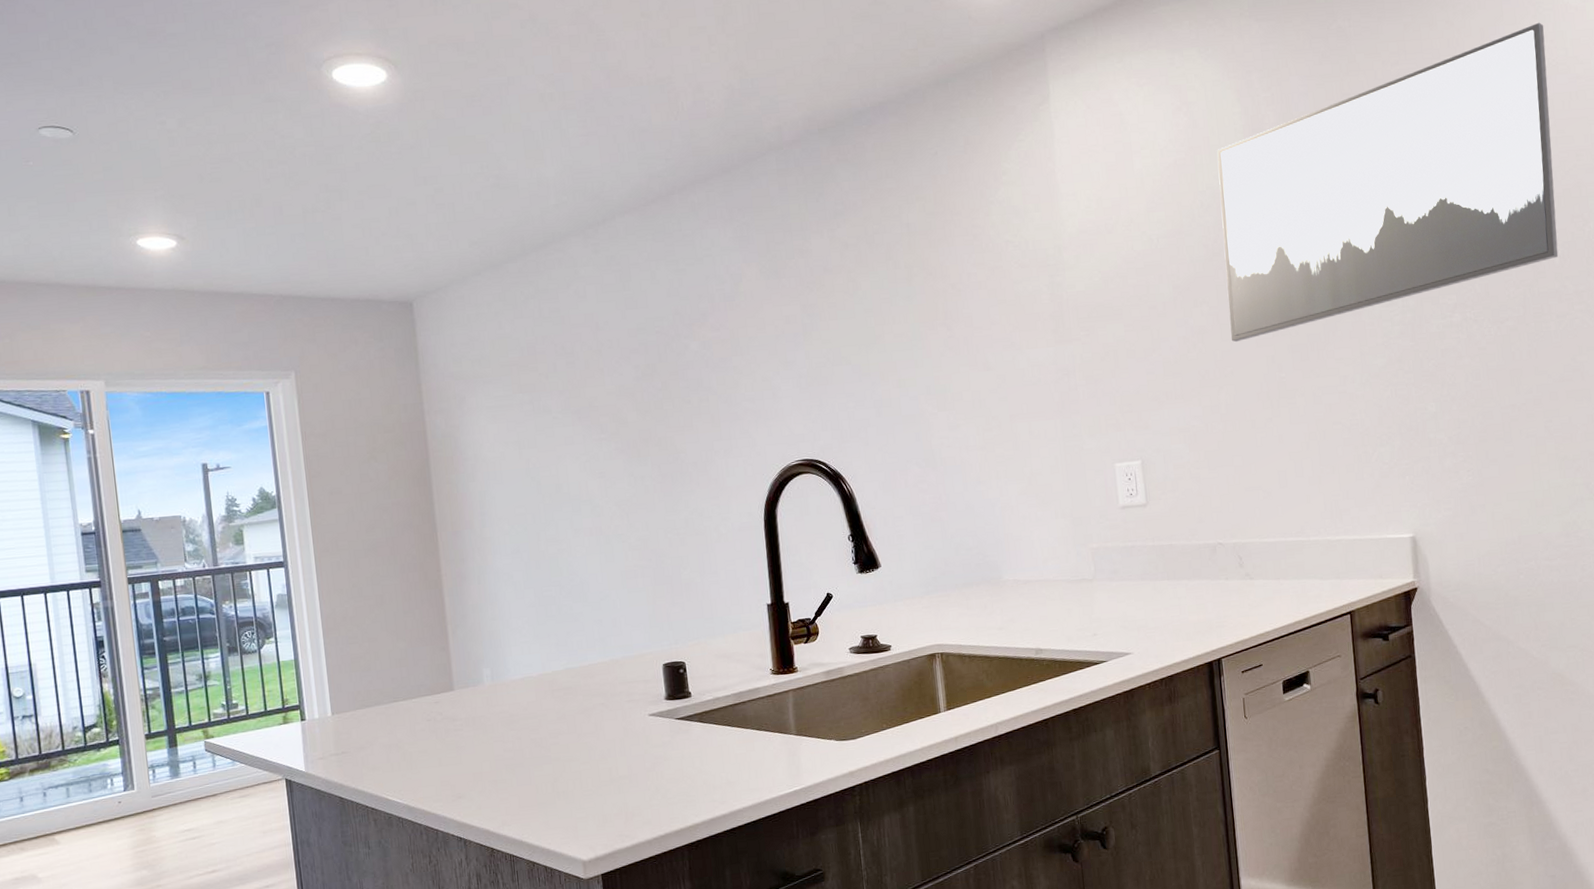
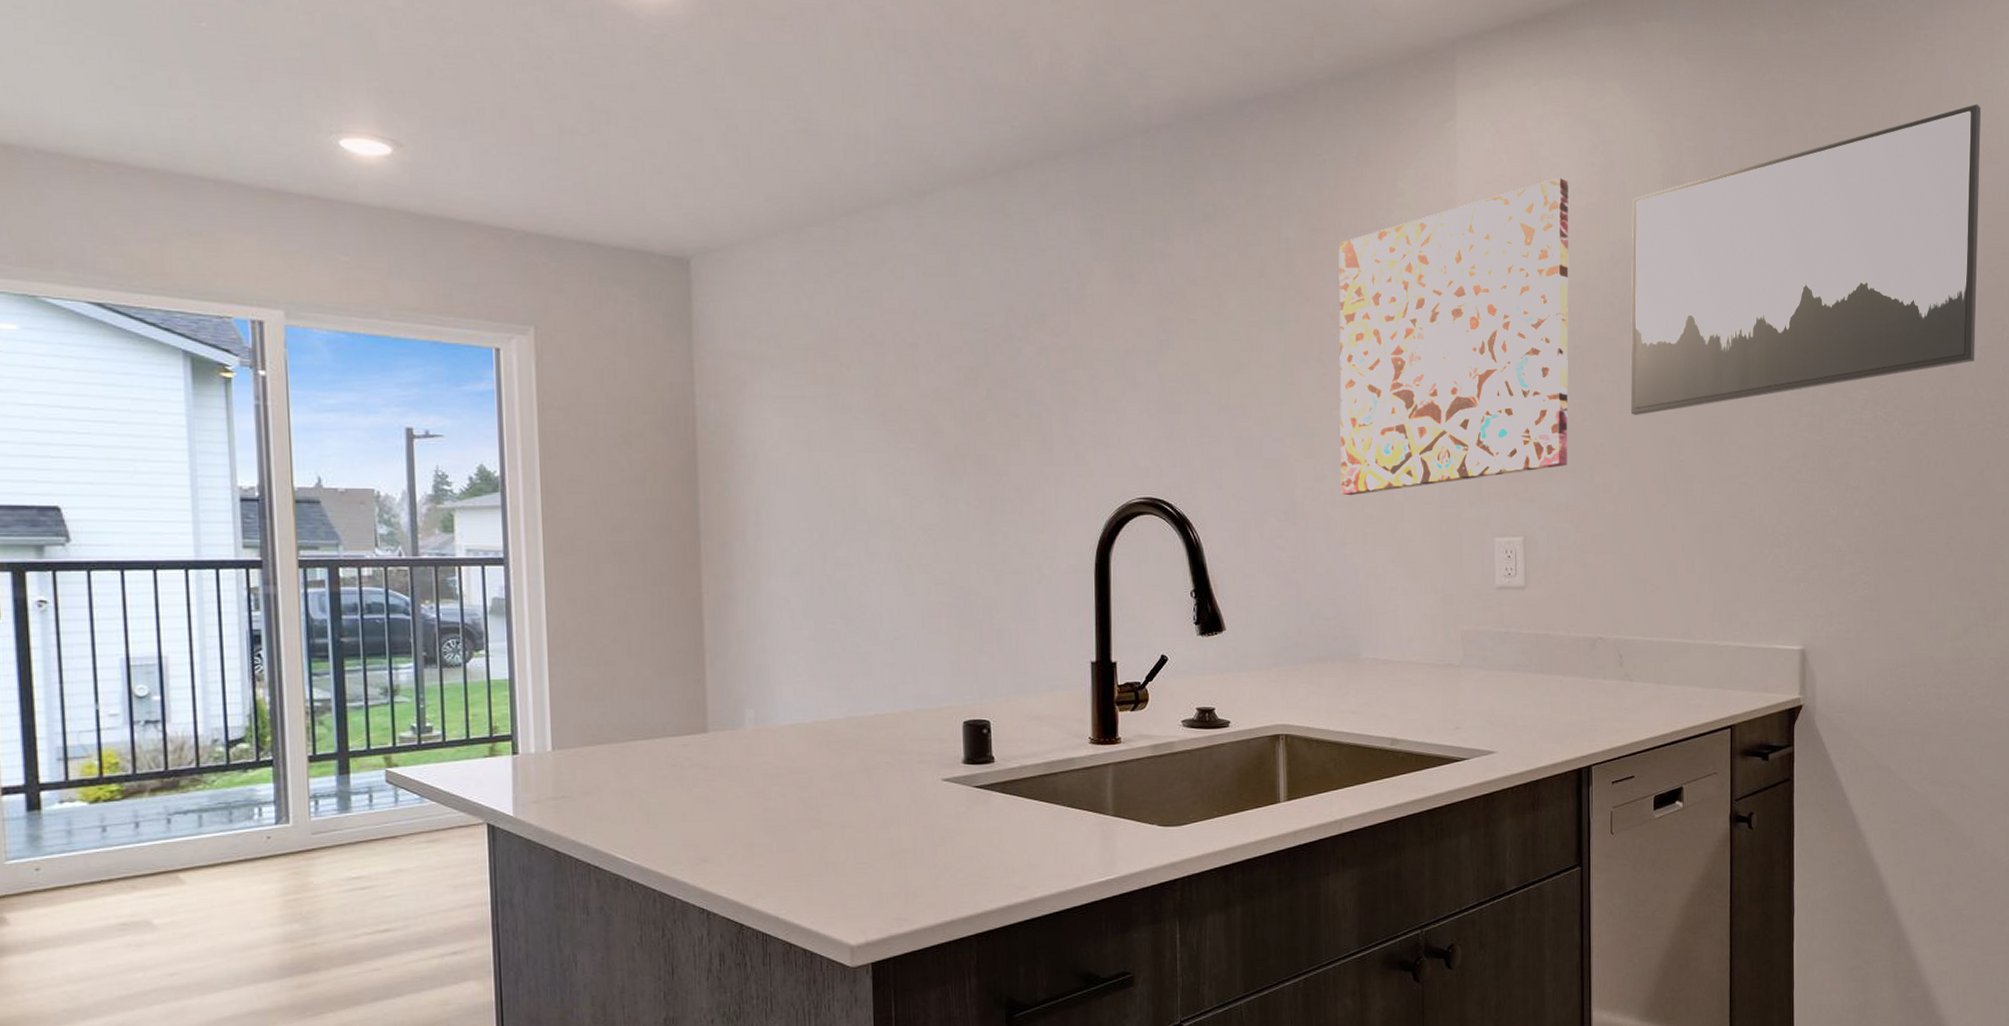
wall art: none [954,140,1176,440] -> present [1338,177,1569,496]

